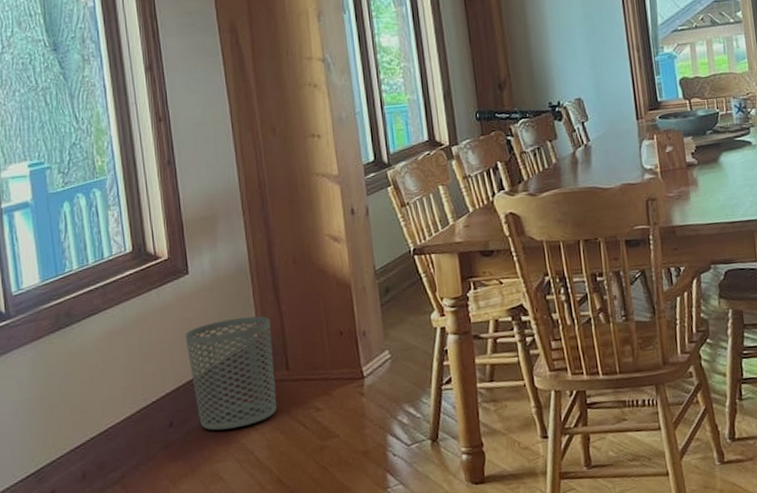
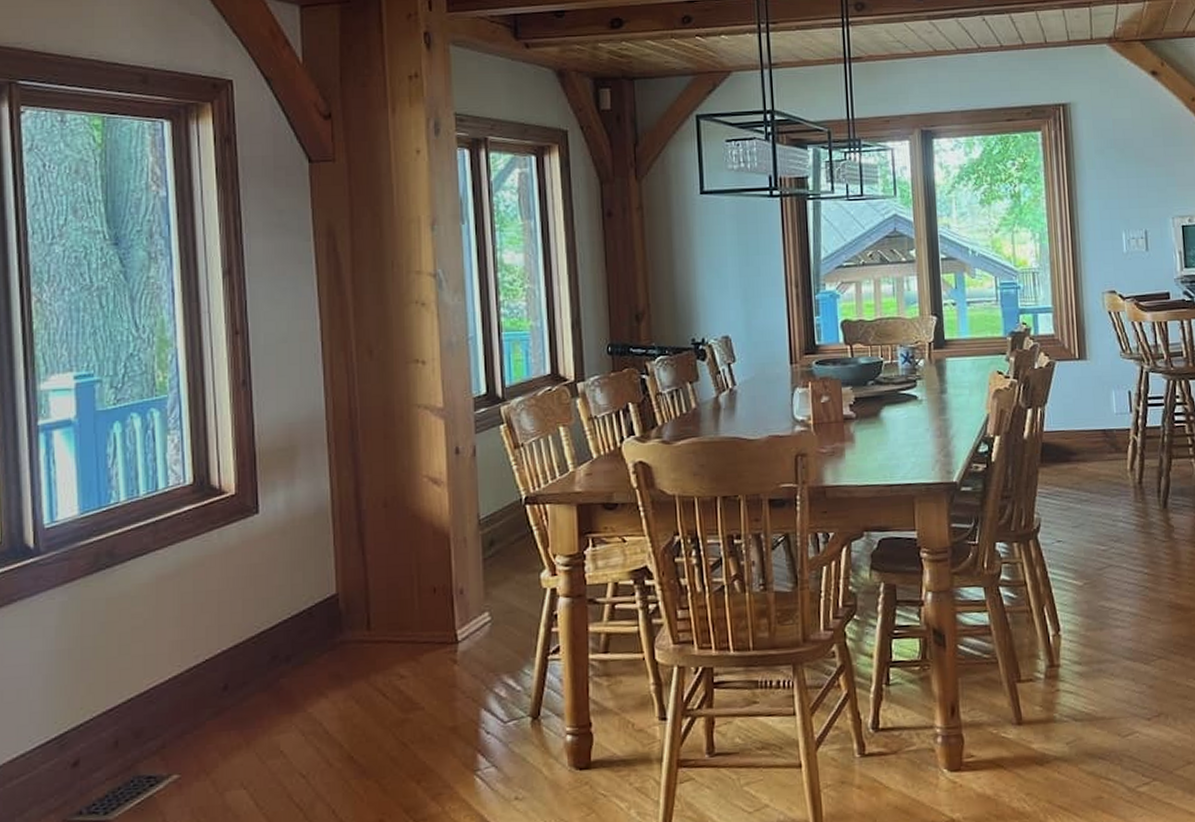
waste bin: present [185,316,277,431] -> none [249,566,354,697]

